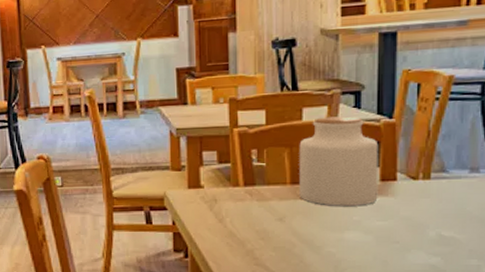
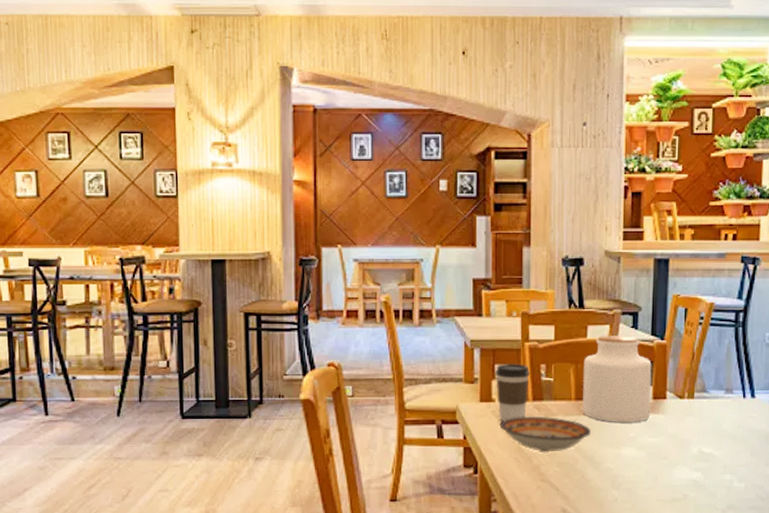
coffee cup: none [203,150,240,207] -> present [496,364,530,421]
bowl: none [209,200,309,238] -> present [499,416,591,454]

